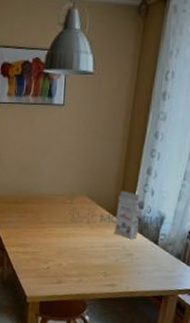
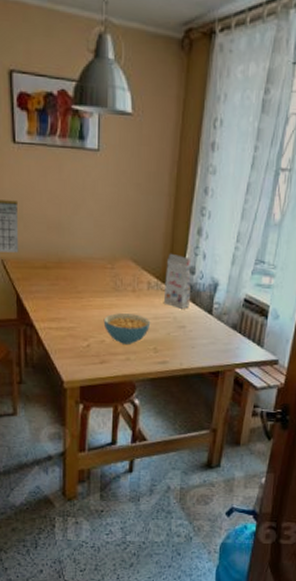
cereal bowl: none [61,241,102,268] -> present [103,313,151,344]

